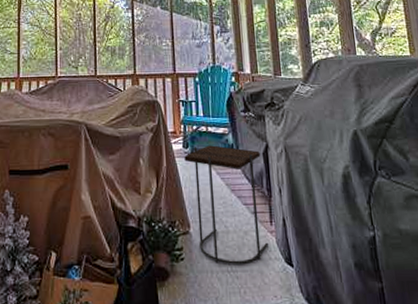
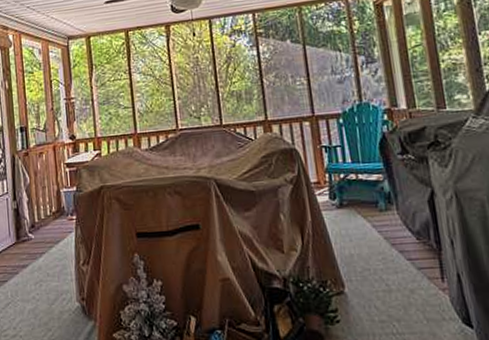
side table: present [184,145,269,264] -> none [332,194,442,326]

